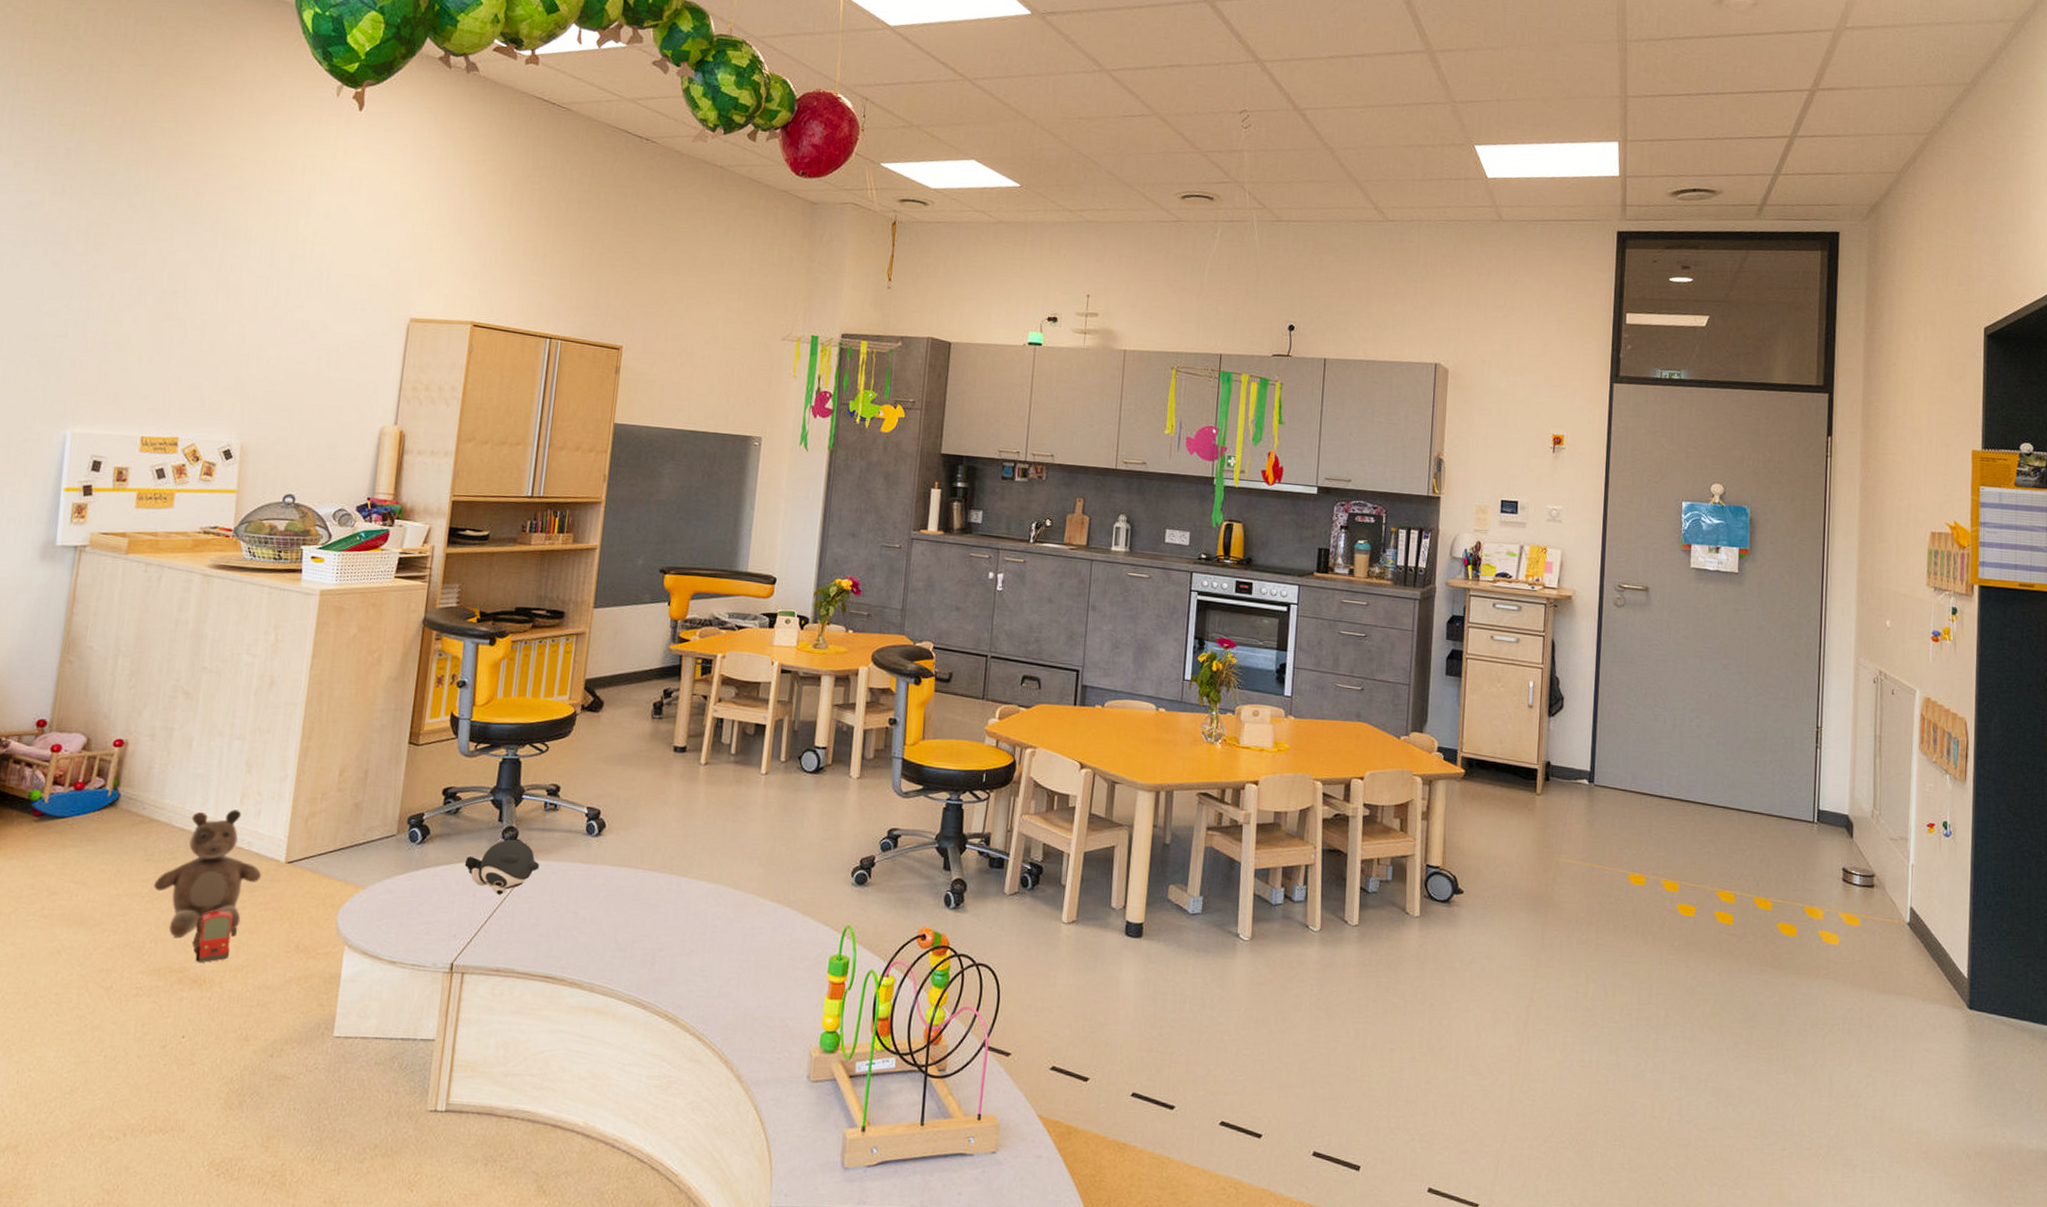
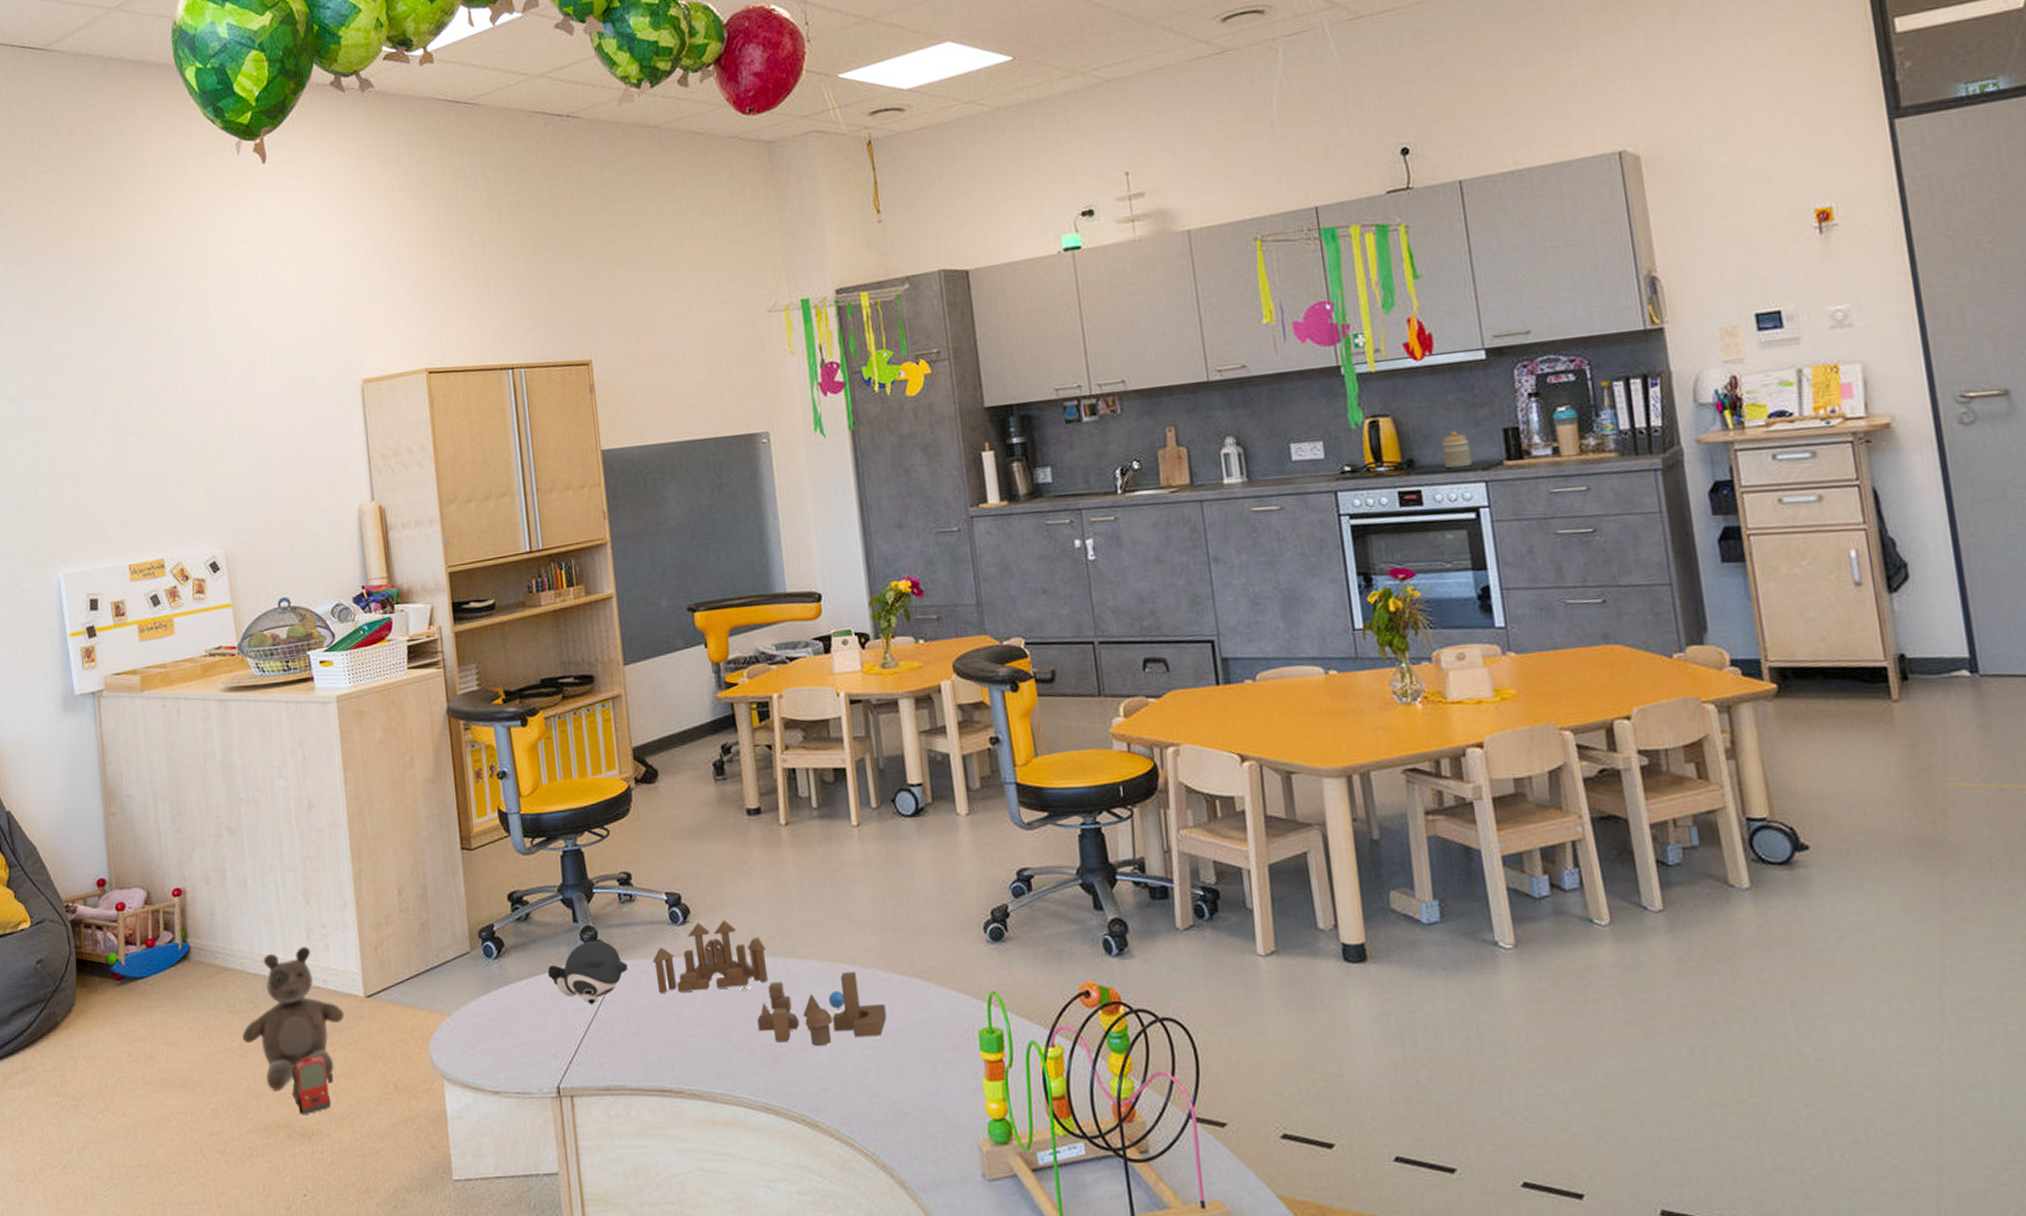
building blocks: none [563,836,666,899] -> present [653,920,769,994]
toy blocks: none [643,894,757,955] -> present [757,972,887,1047]
jar: none [1272,543,1294,572] -> present [1440,430,1473,469]

